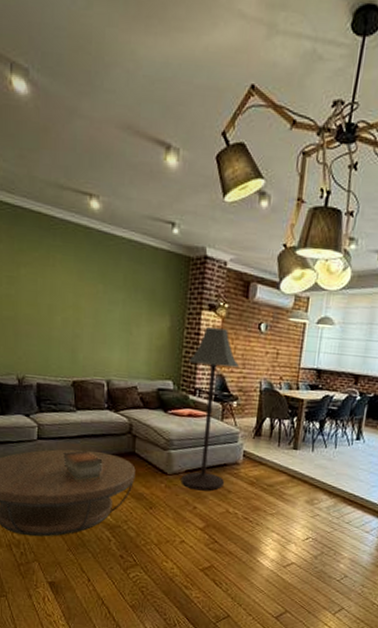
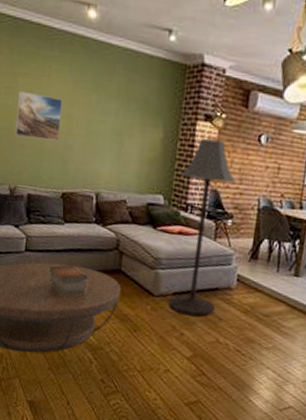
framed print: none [20,280,69,331] -> present [15,90,63,141]

